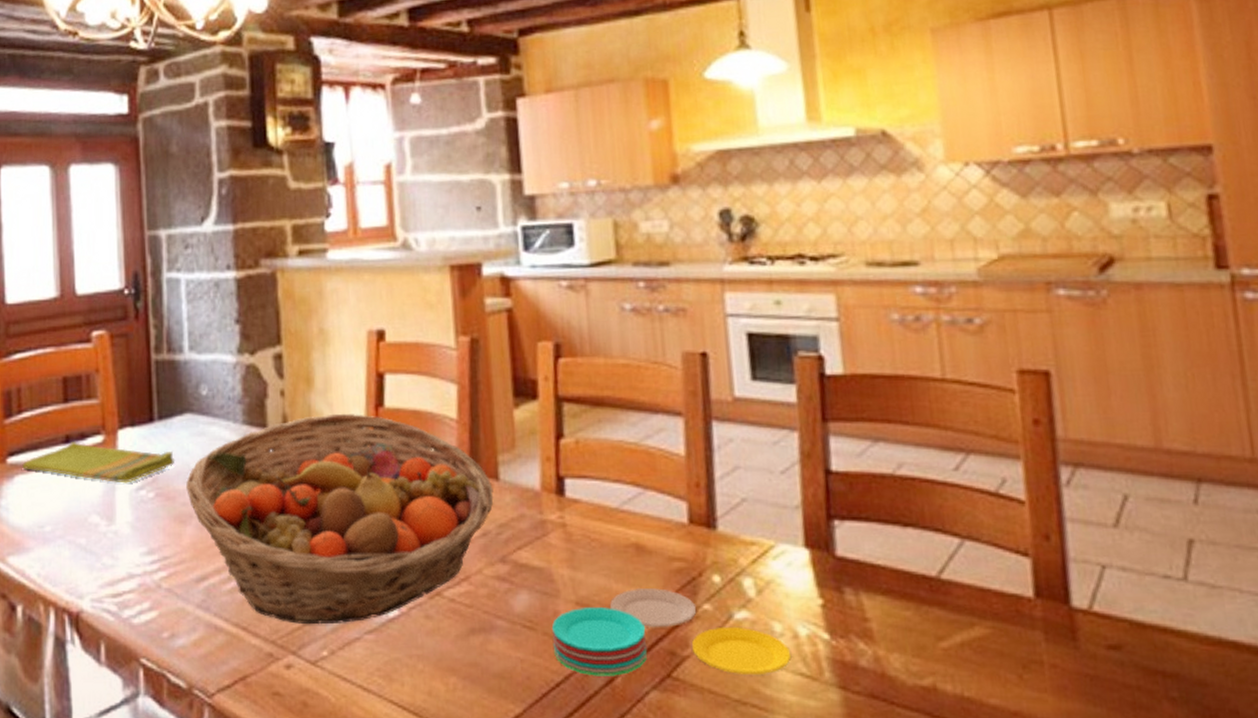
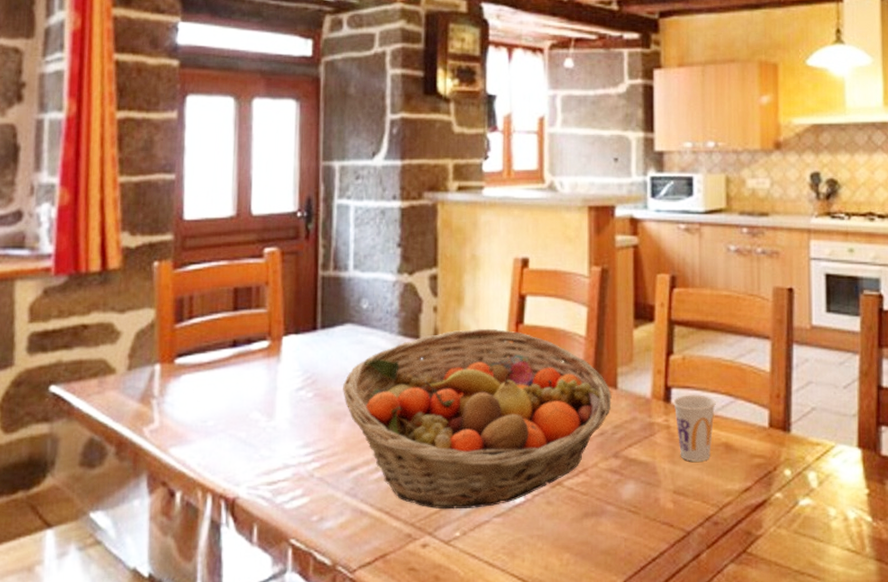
dish towel: present [22,441,175,484] -> none [189,345,334,384]
plate: present [551,588,792,676] -> none [652,480,842,552]
cup: none [568,485,621,567] -> present [673,395,716,462]

